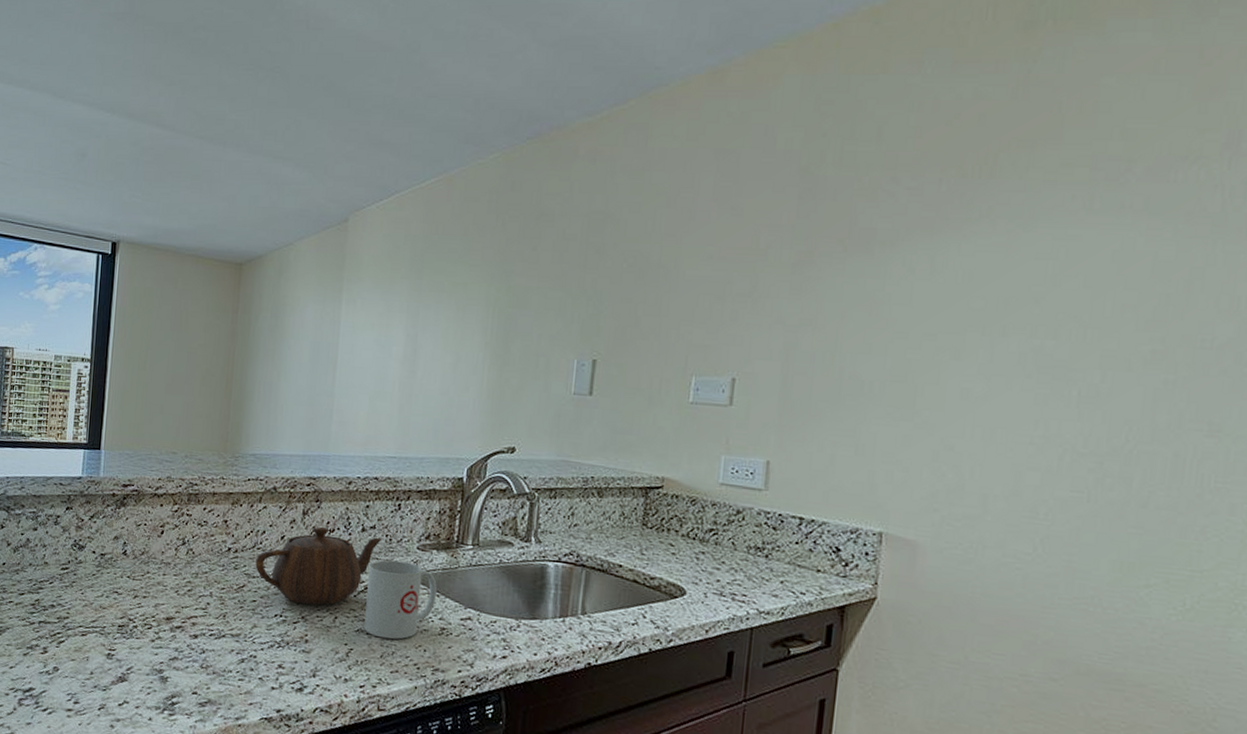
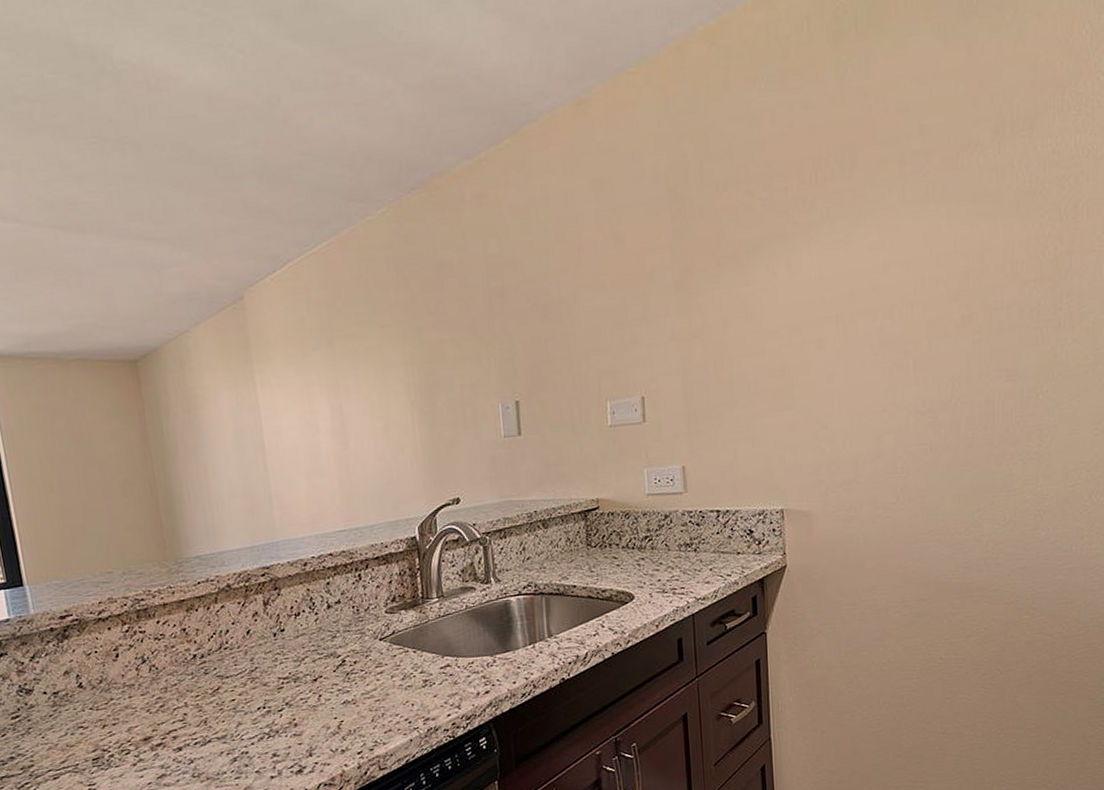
teapot: present [255,526,383,606] -> none [225,610,350,691]
mug: present [364,559,437,640] -> none [342,627,414,704]

